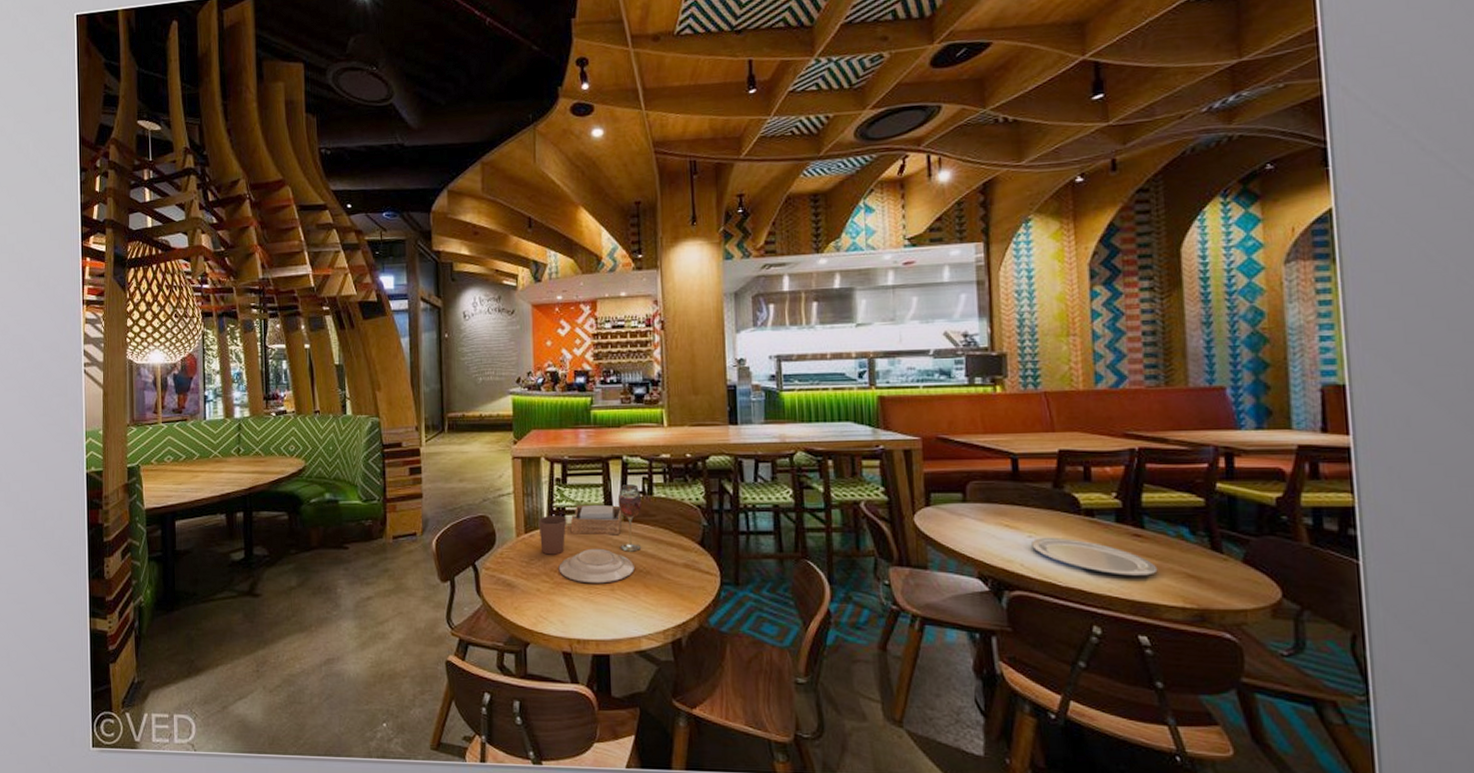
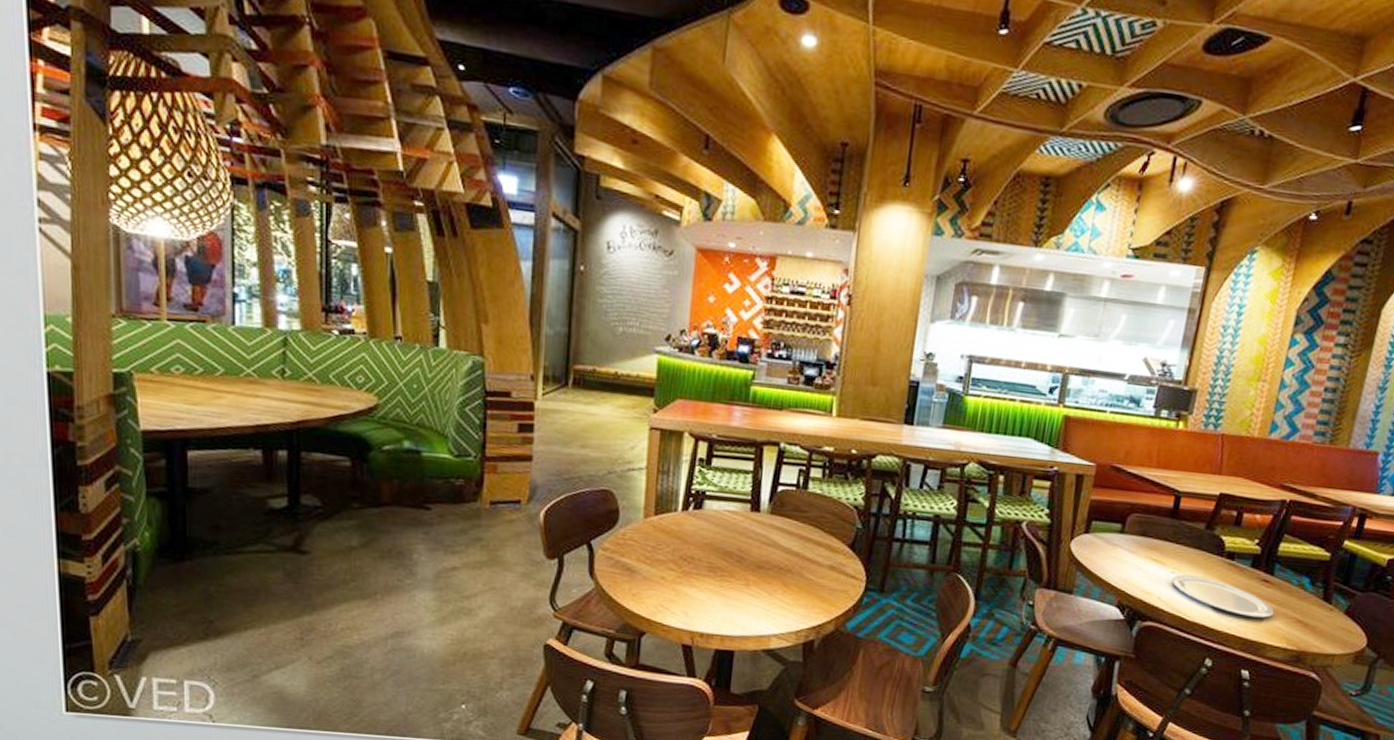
dixie cup: present [538,515,567,555] -> none [671,498,706,542]
plate: present [558,548,634,584] -> none [689,539,775,578]
napkin holder: present [570,504,622,536] -> none [708,490,771,529]
wineglass: present [617,484,643,552] -> none [763,474,795,548]

